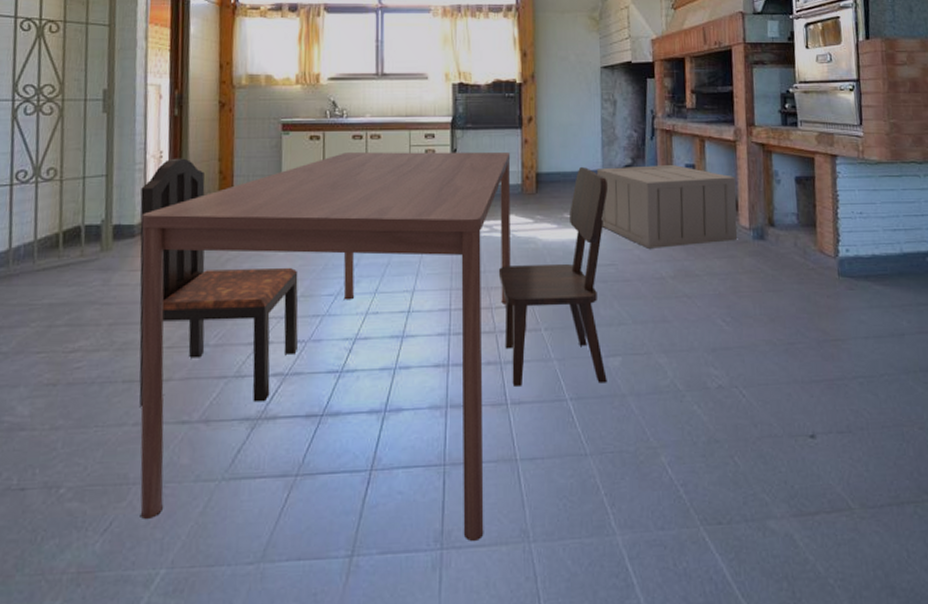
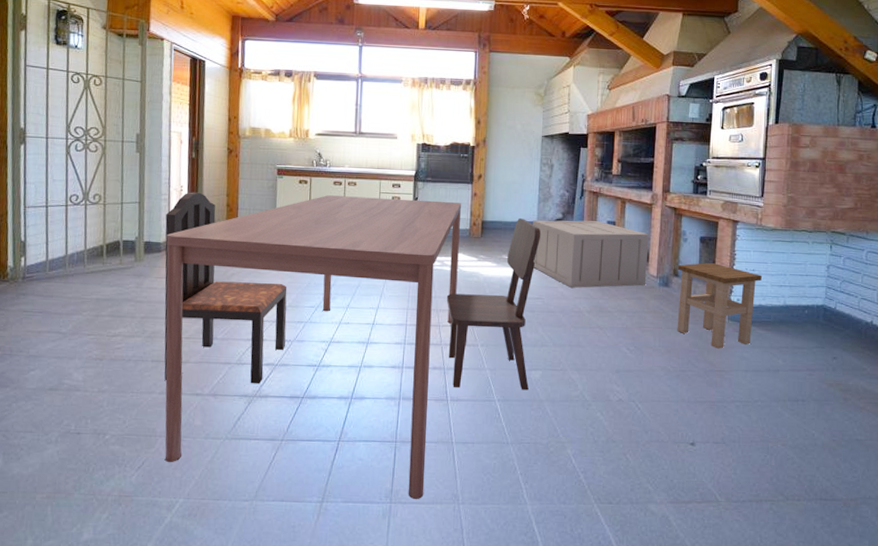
stool: none [772,206,872,313] -> present [677,262,762,349]

